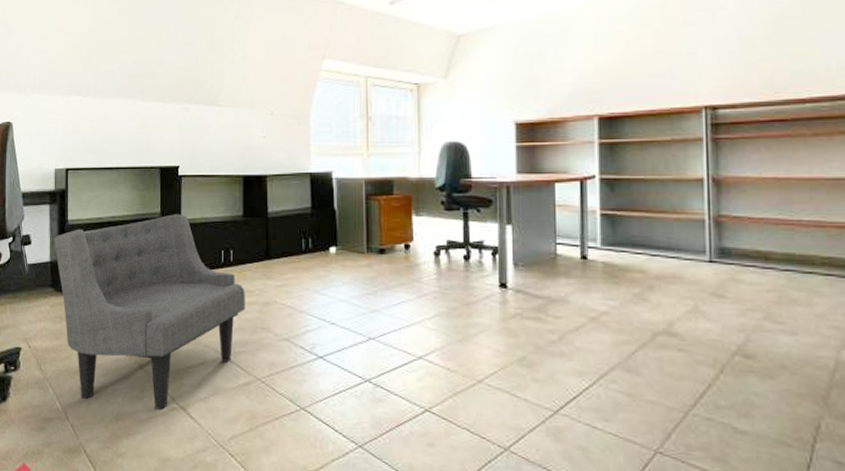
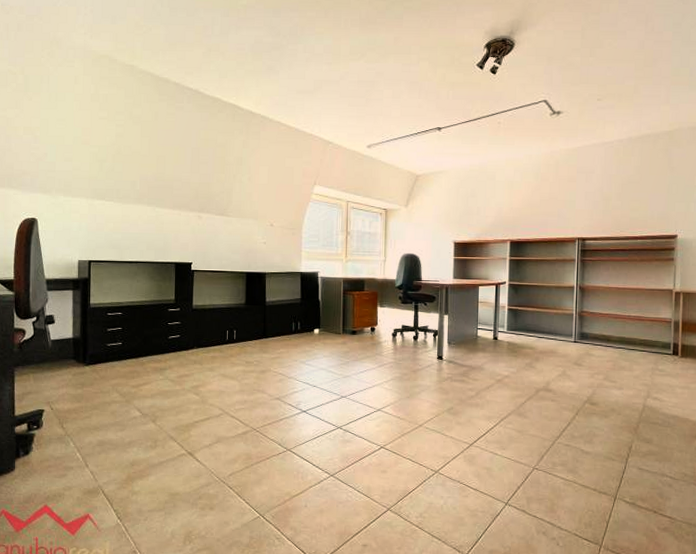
armchair: present [54,214,245,410] -> none [77,301,245,456]

